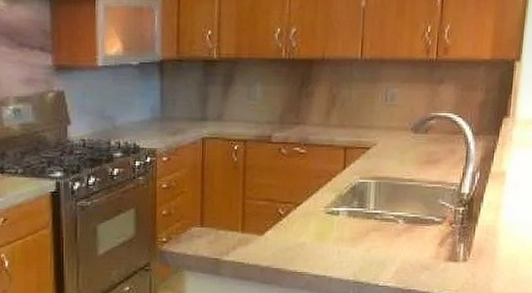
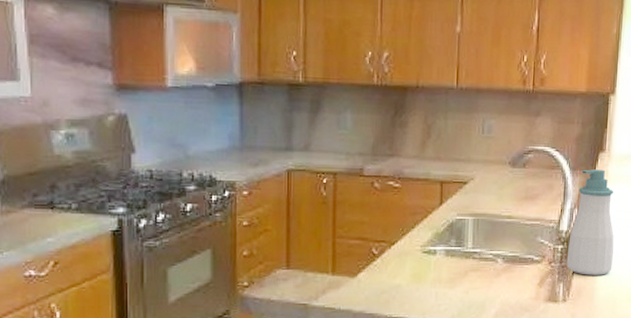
soap bottle: none [467,134,518,237] -> present [566,169,614,275]

